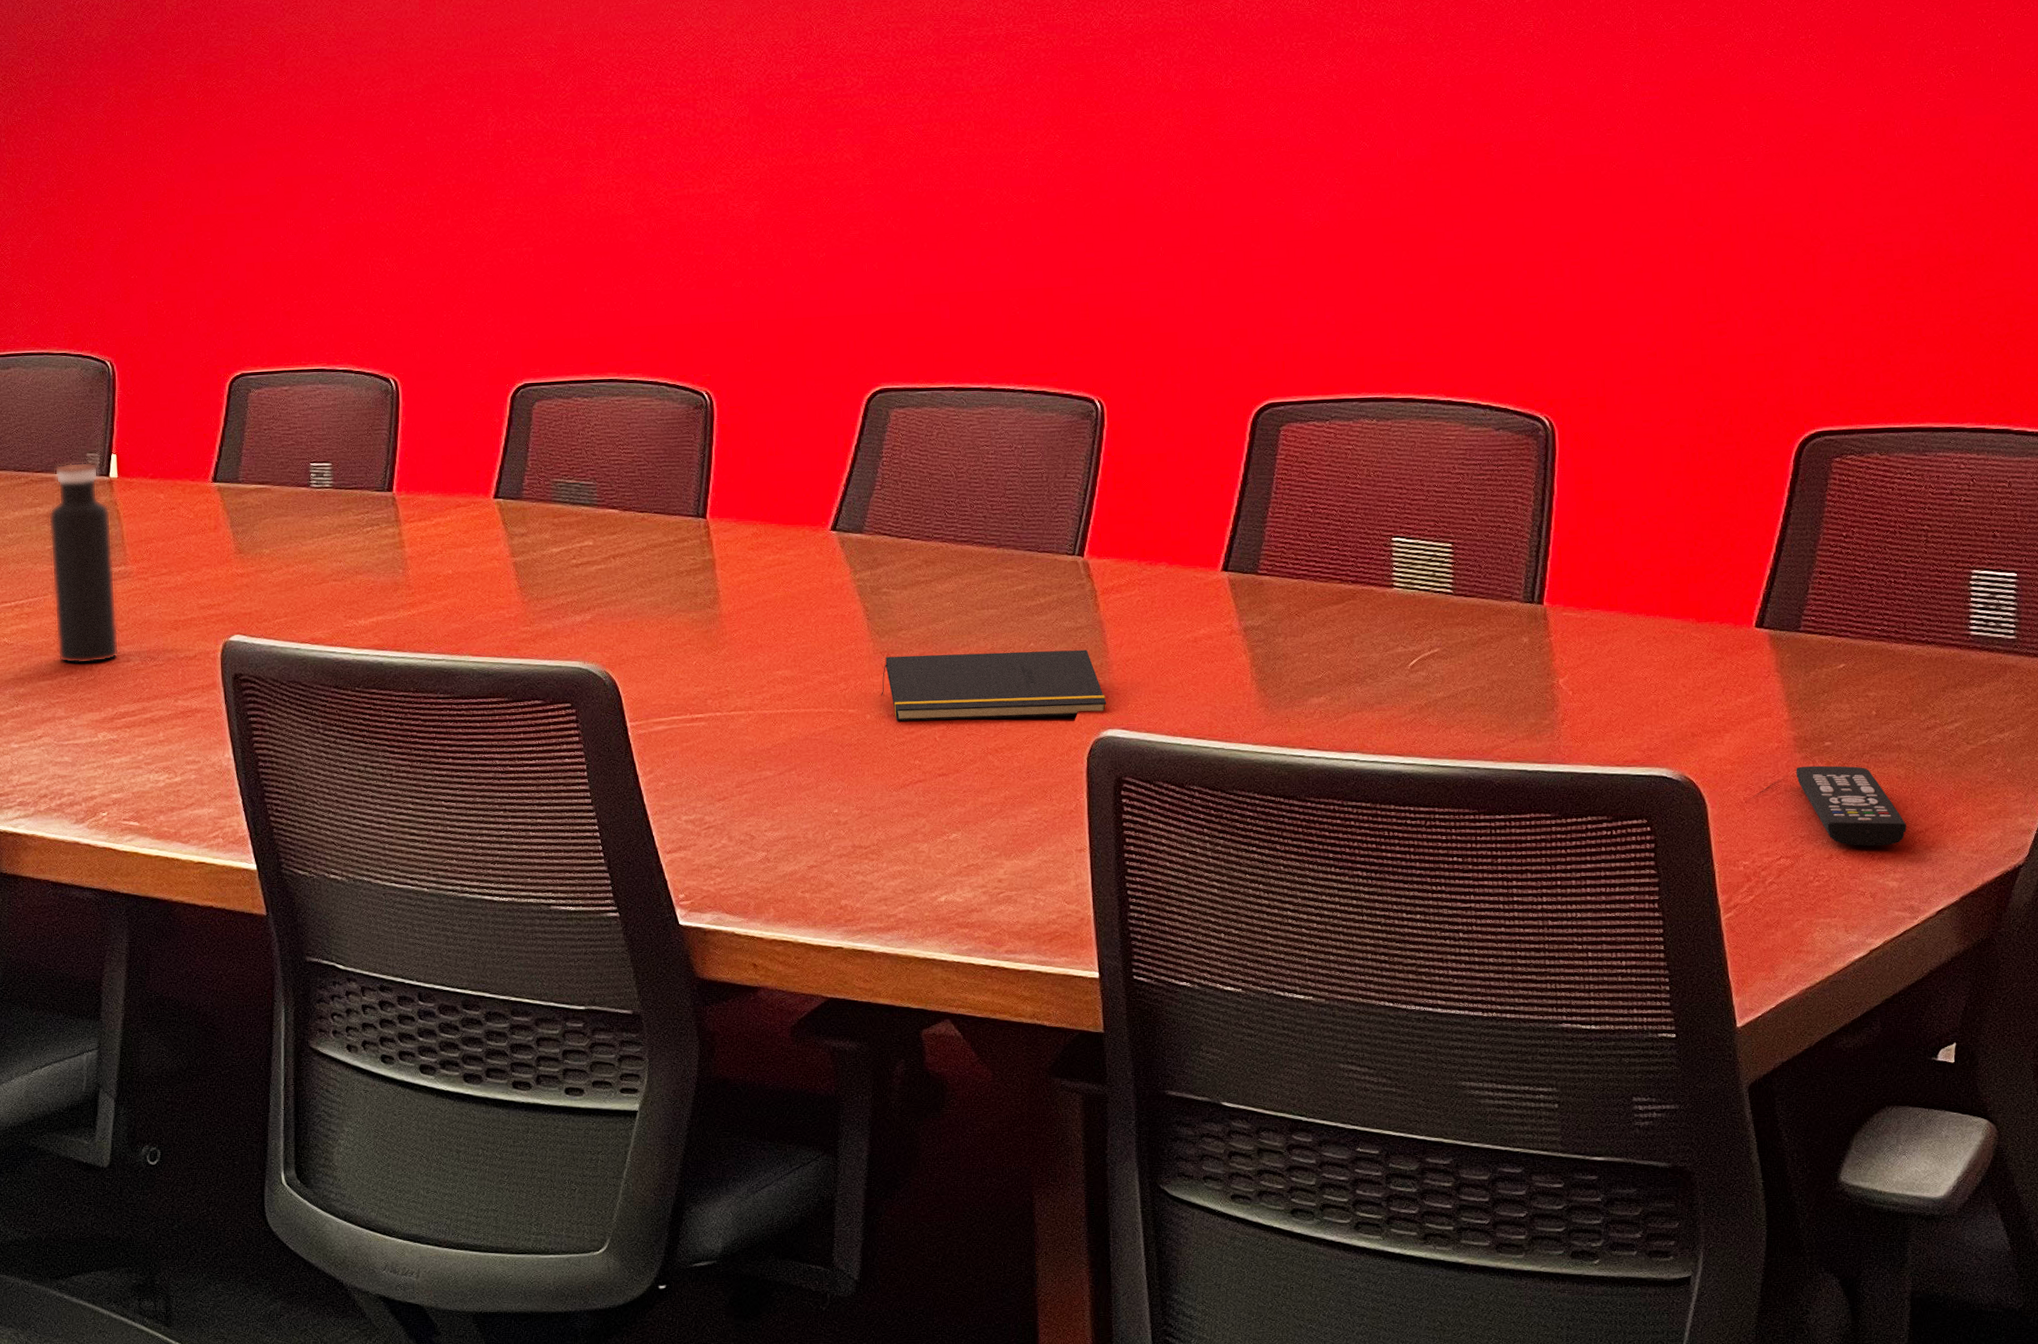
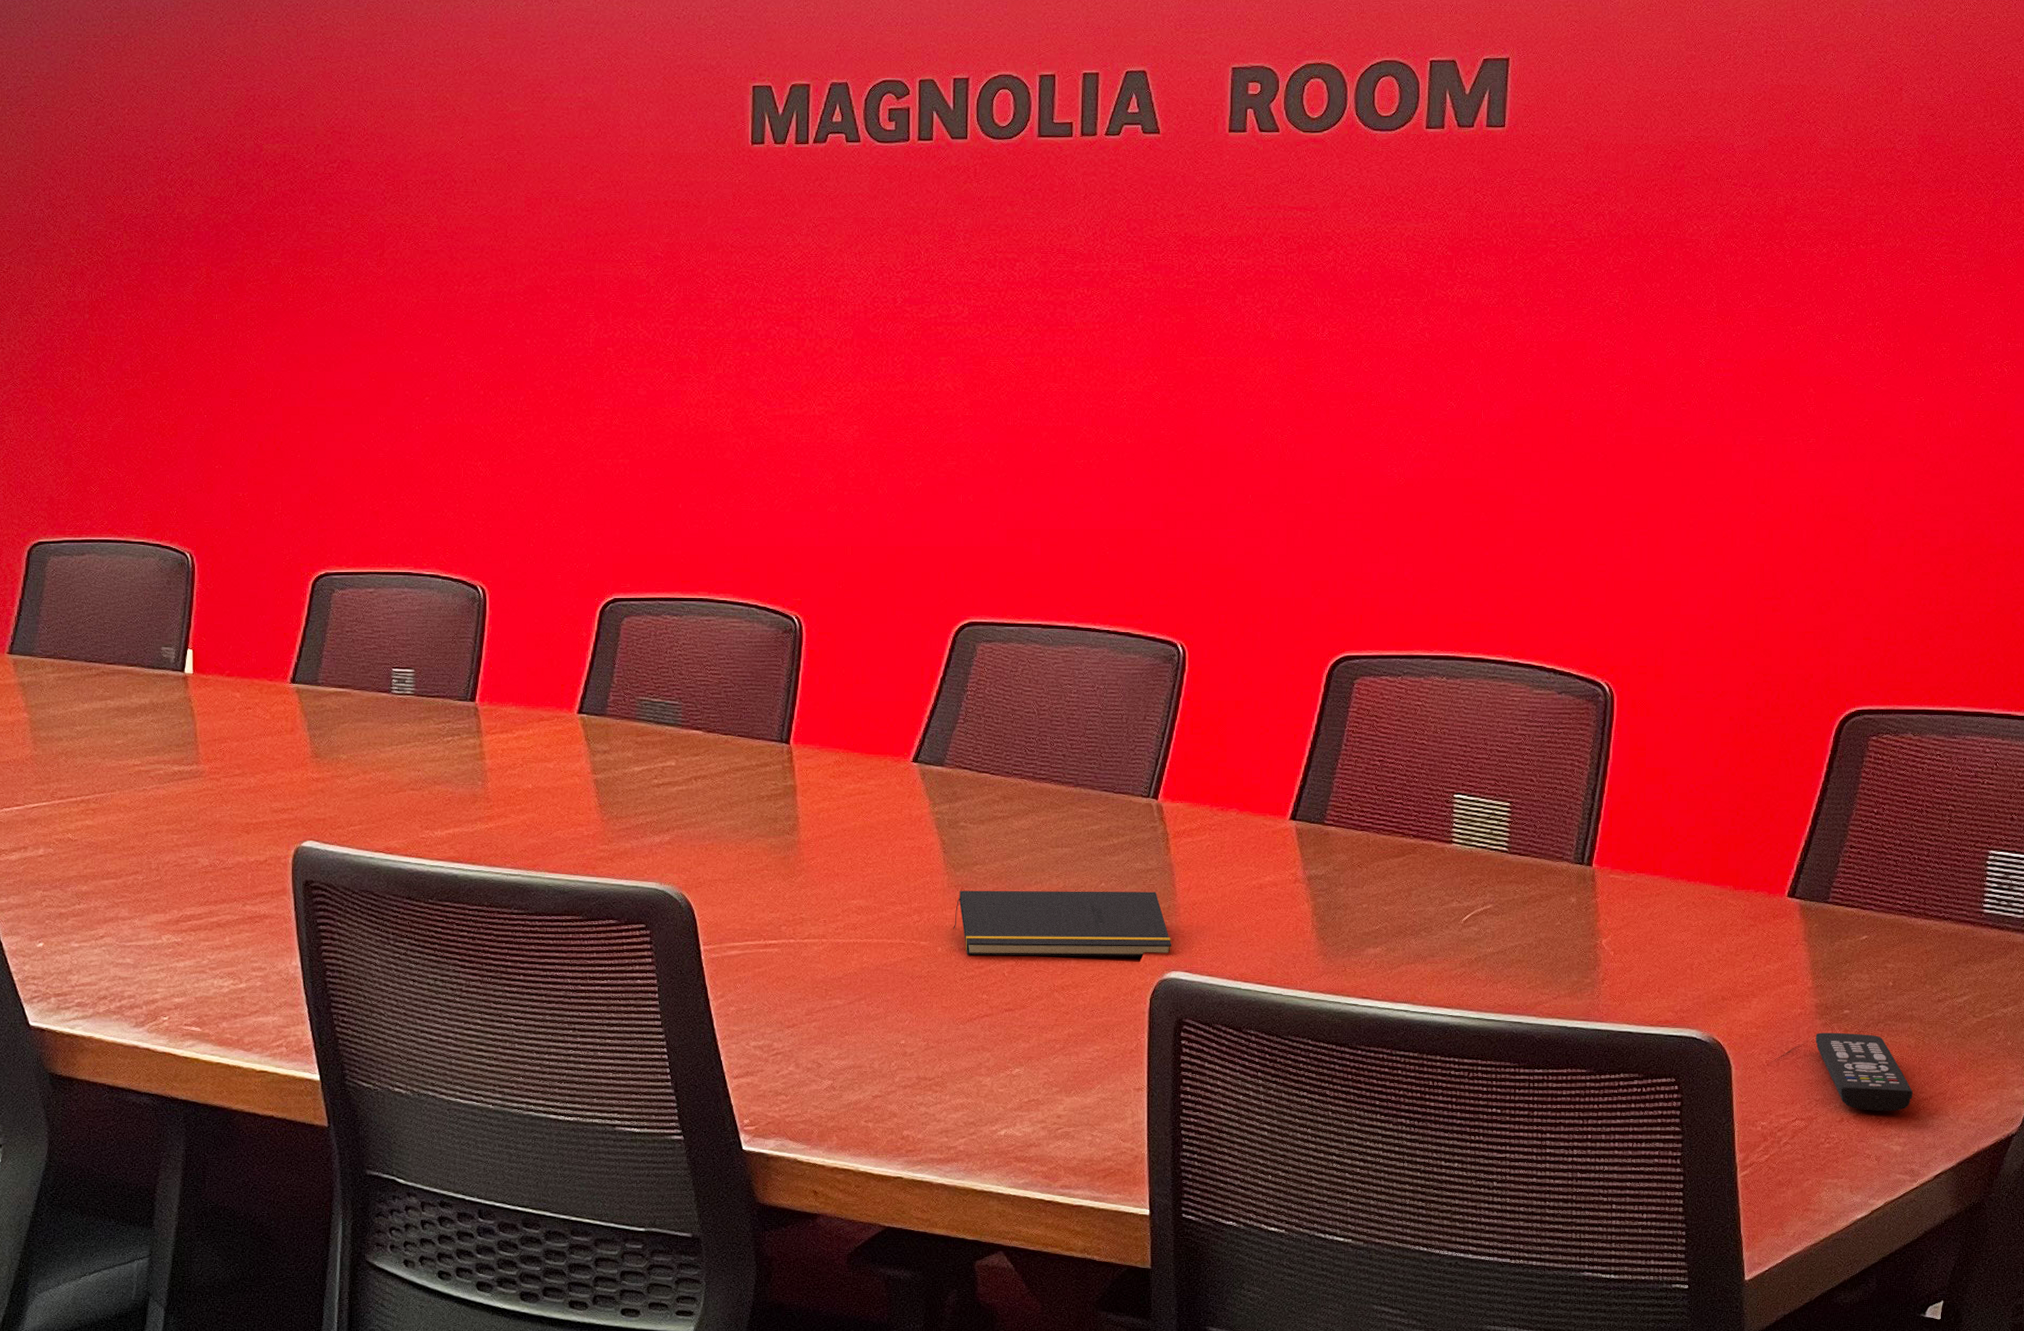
water bottle: present [48,462,120,664] -> none [119,656,188,864]

